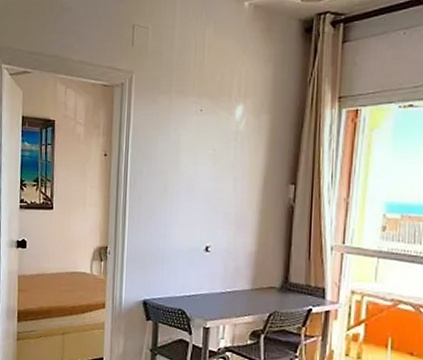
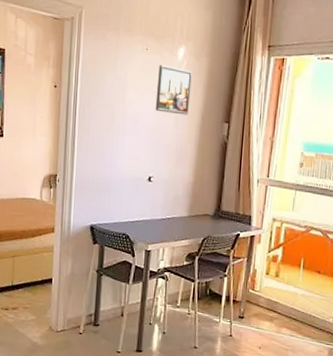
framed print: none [211,126,252,178] -> present [155,65,192,115]

